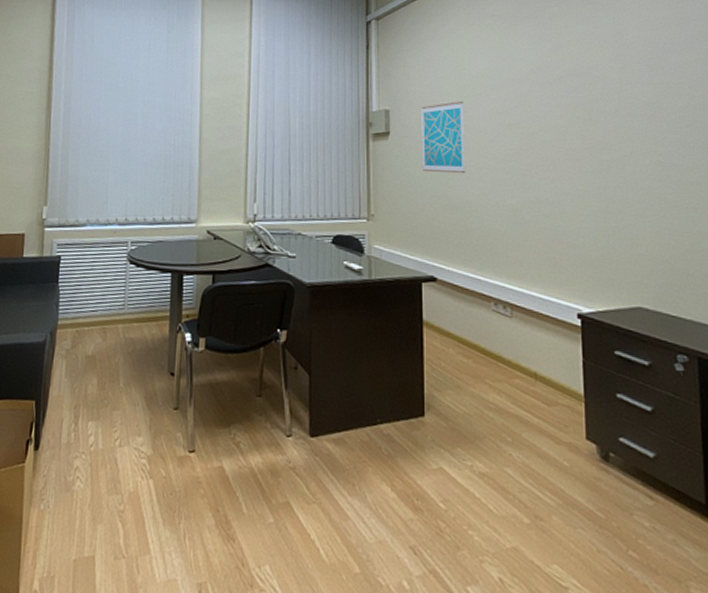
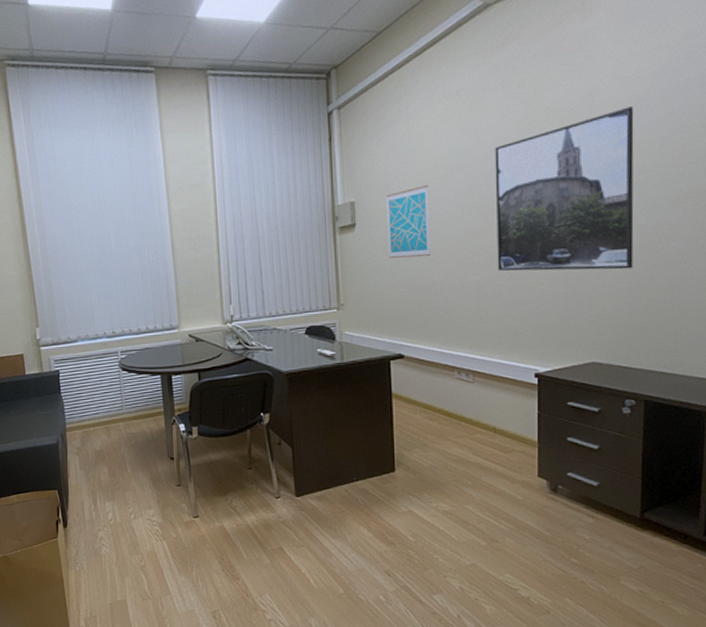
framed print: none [529,48,674,209] -> present [495,106,634,271]

